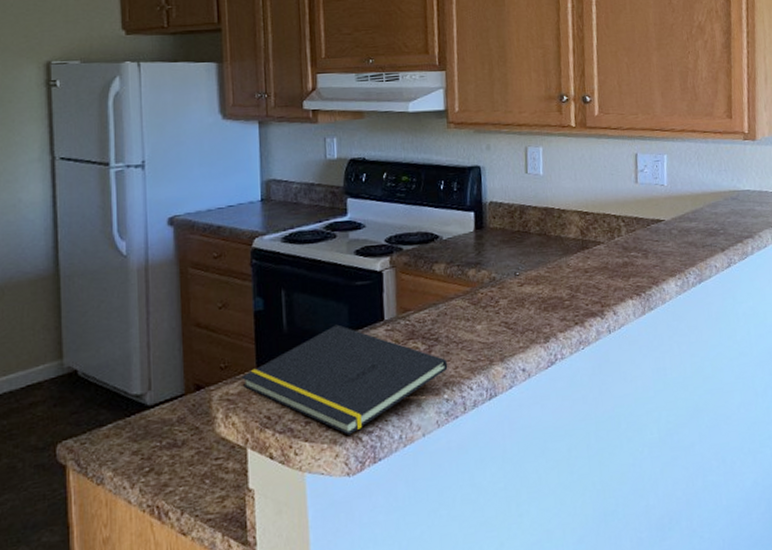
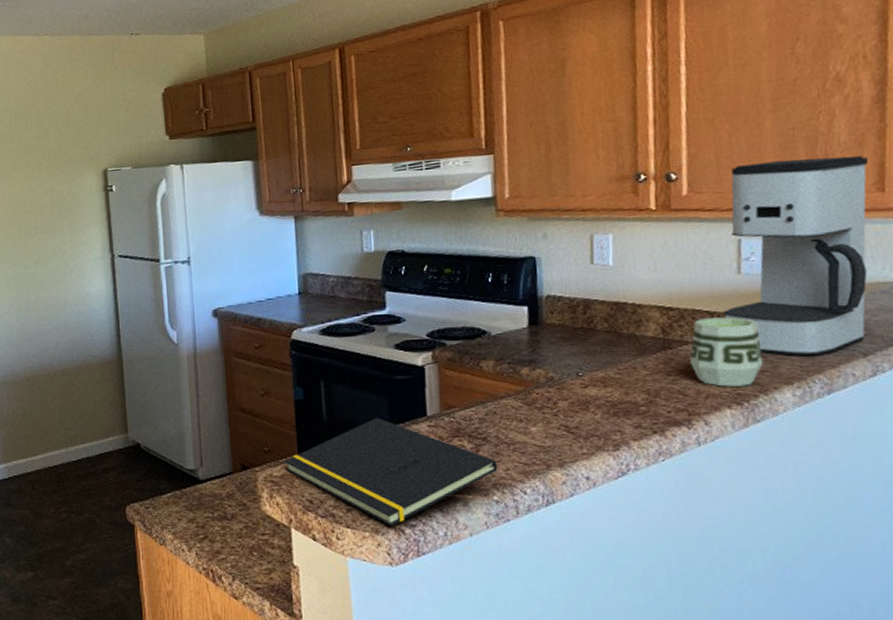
cup: none [602,220,655,281] -> present [690,317,764,387]
coffee maker: none [625,89,723,253] -> present [723,156,869,357]

